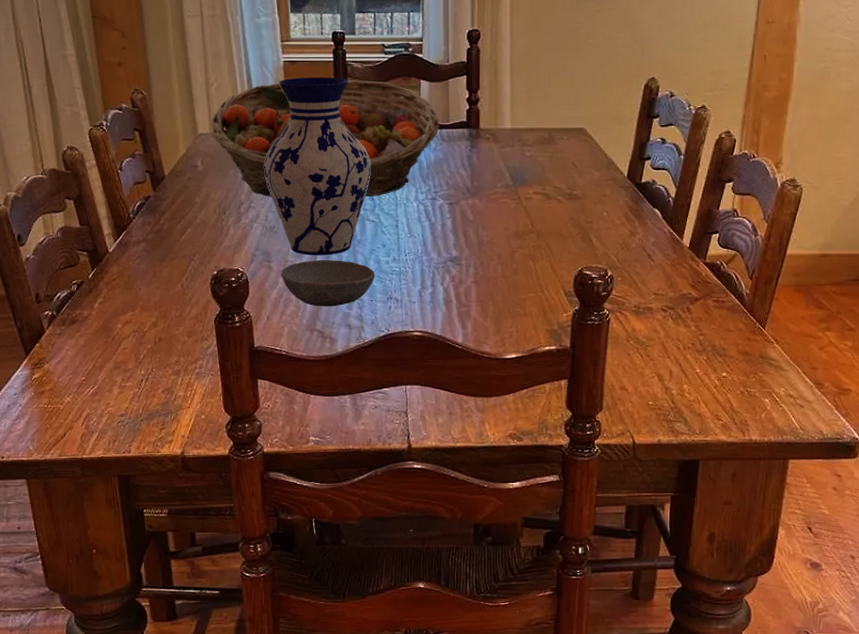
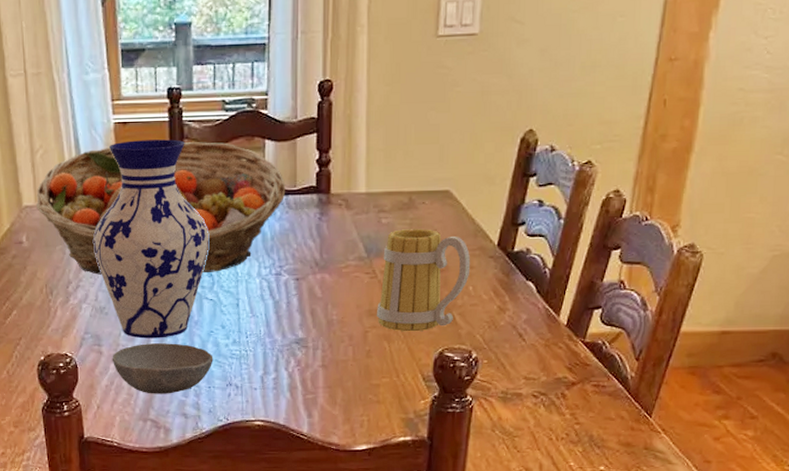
mug: none [523,161,604,252] -> present [377,229,471,332]

